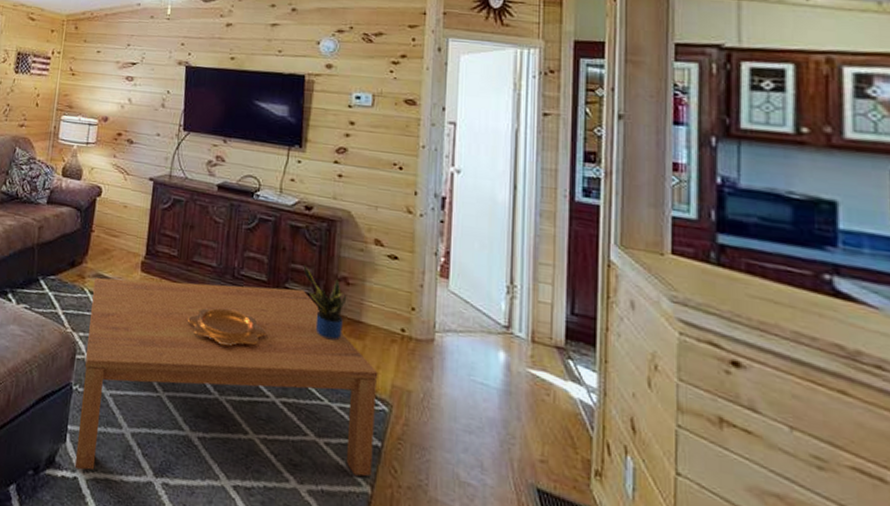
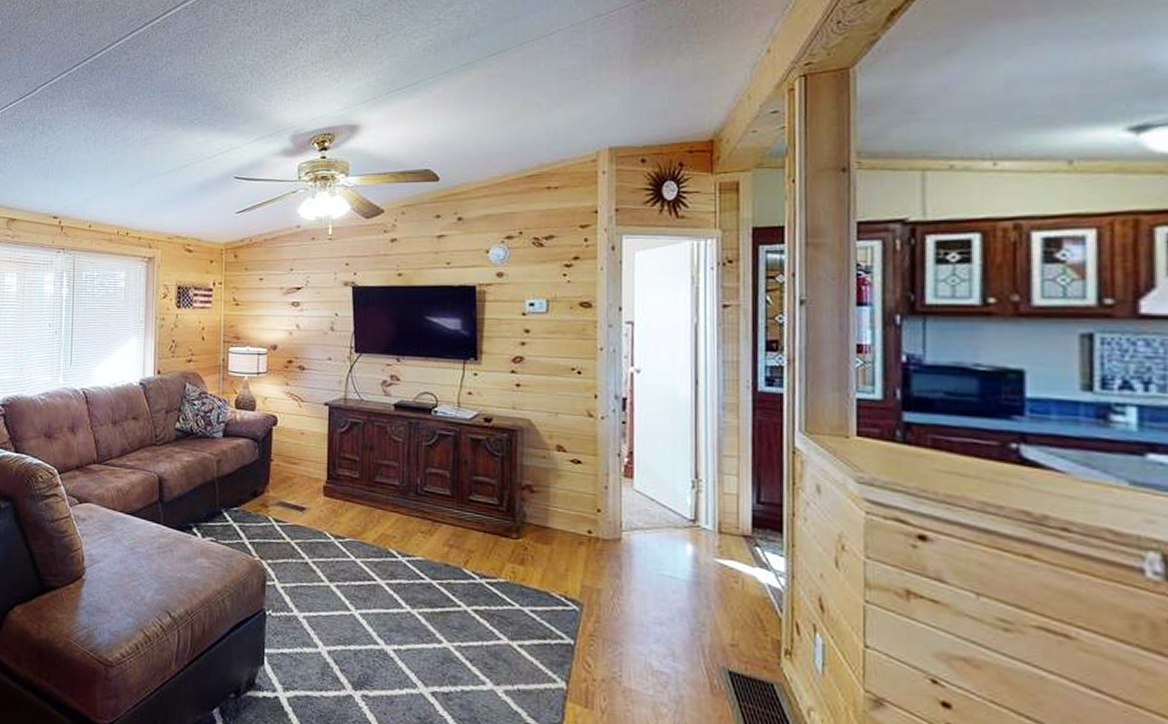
coffee table: present [74,277,378,477] -> none [274,500,567,689]
decorative bowl: present [188,308,268,347] -> none [375,525,455,561]
potted plant: present [303,264,347,341] -> none [486,476,532,547]

